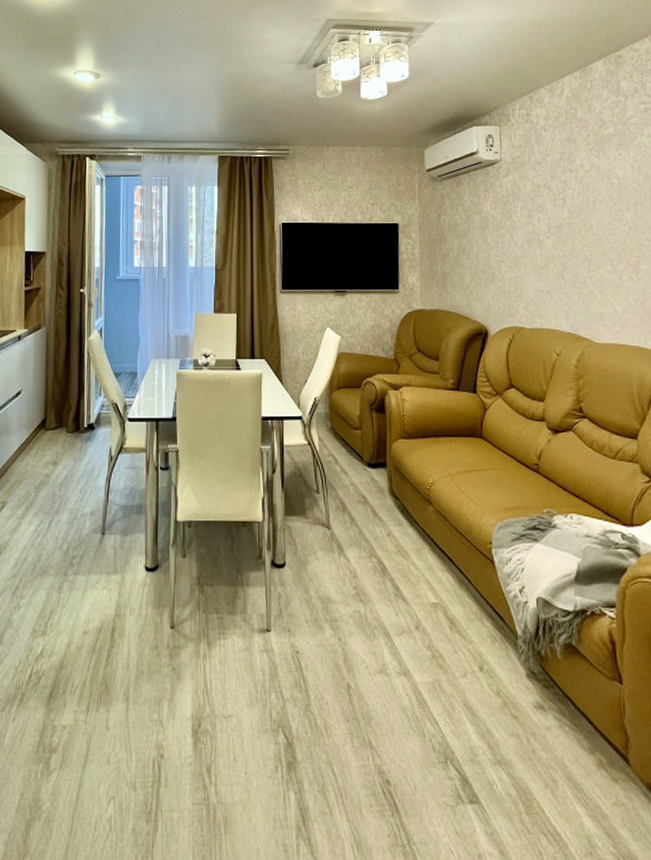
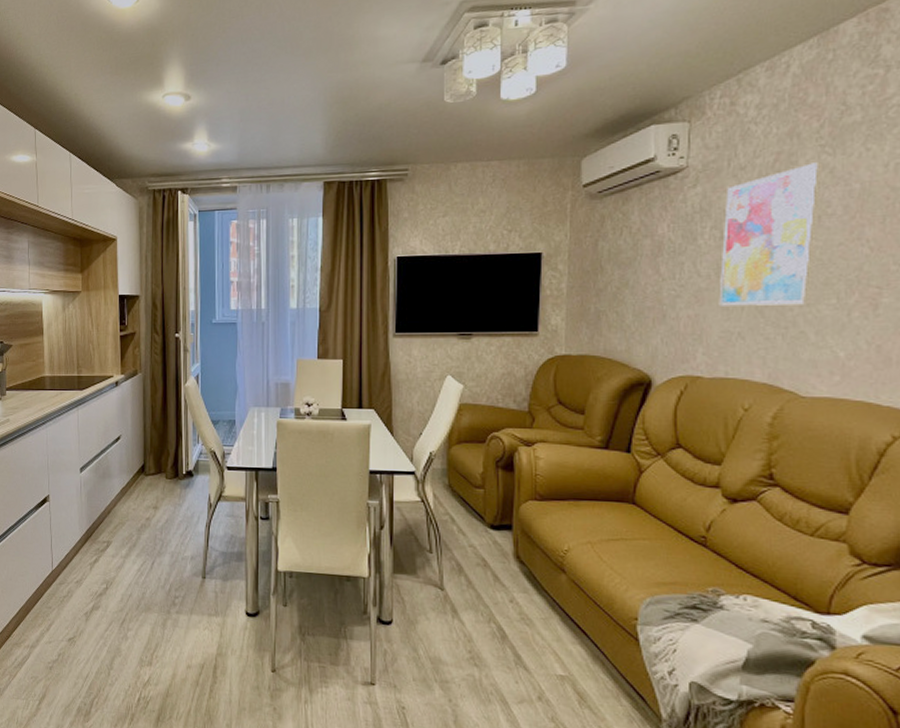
wall art: none [529,162,595,270] -> present [719,162,824,306]

